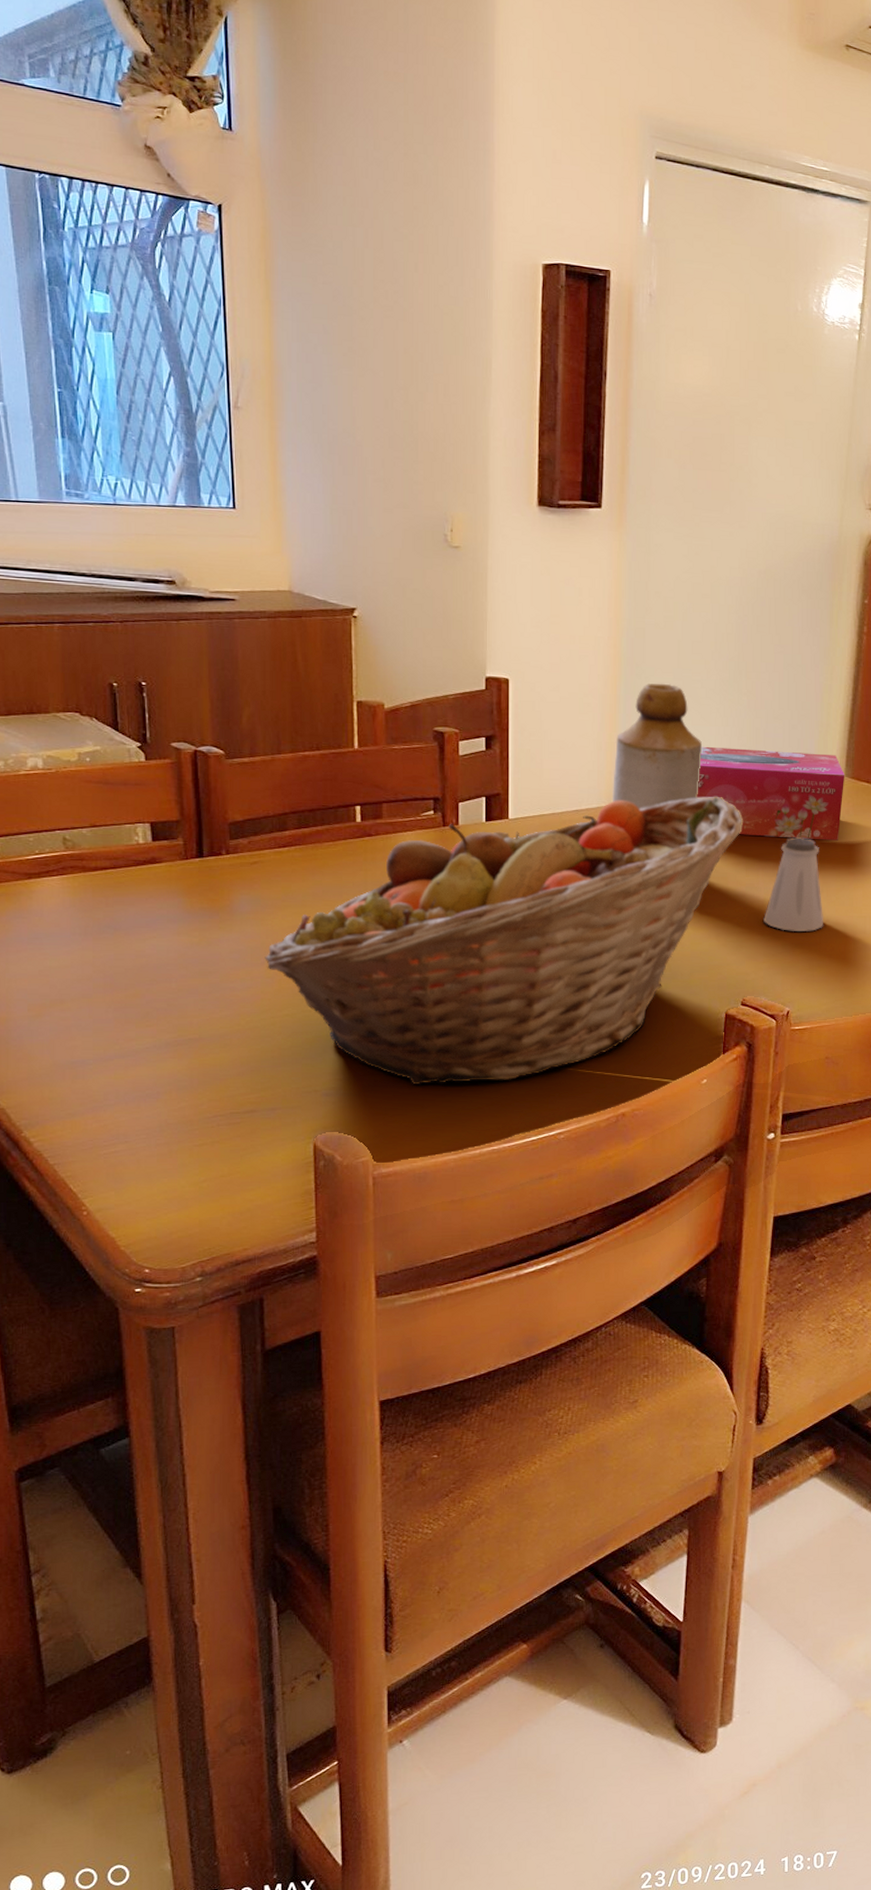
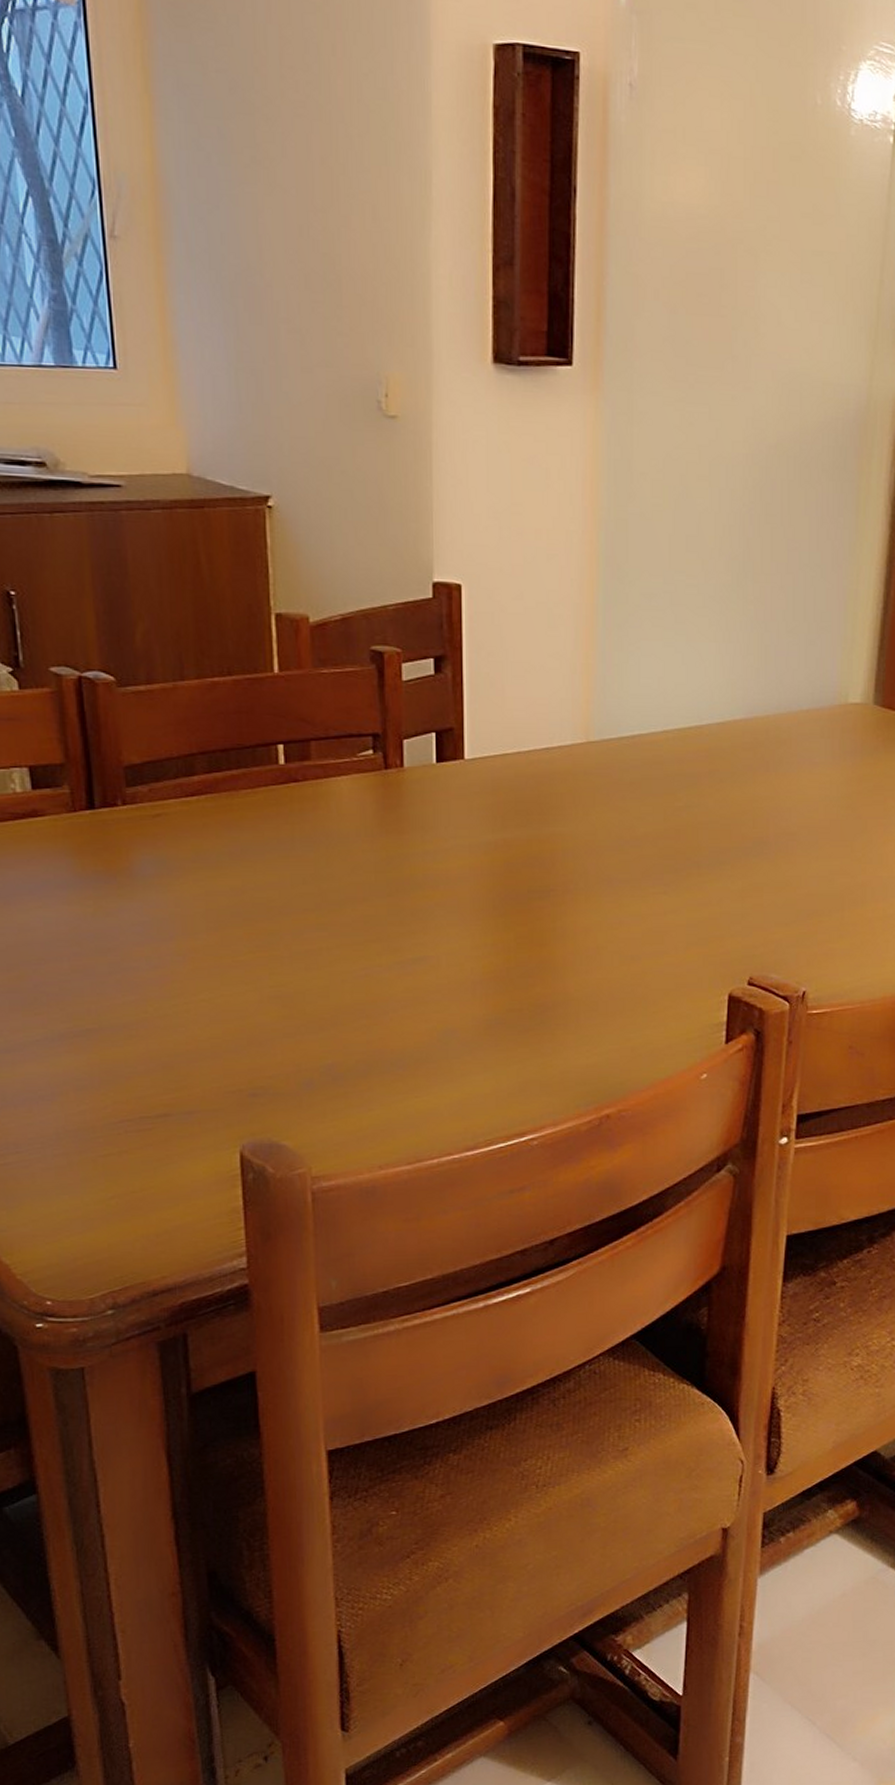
fruit basket: present [265,796,744,1085] -> none [174,729,750,1082]
bottle: present [611,683,702,809] -> none [589,588,699,747]
tissue box: present [697,746,845,841] -> none [693,667,874,784]
saltshaker: present [764,837,824,931] -> none [774,780,848,895]

